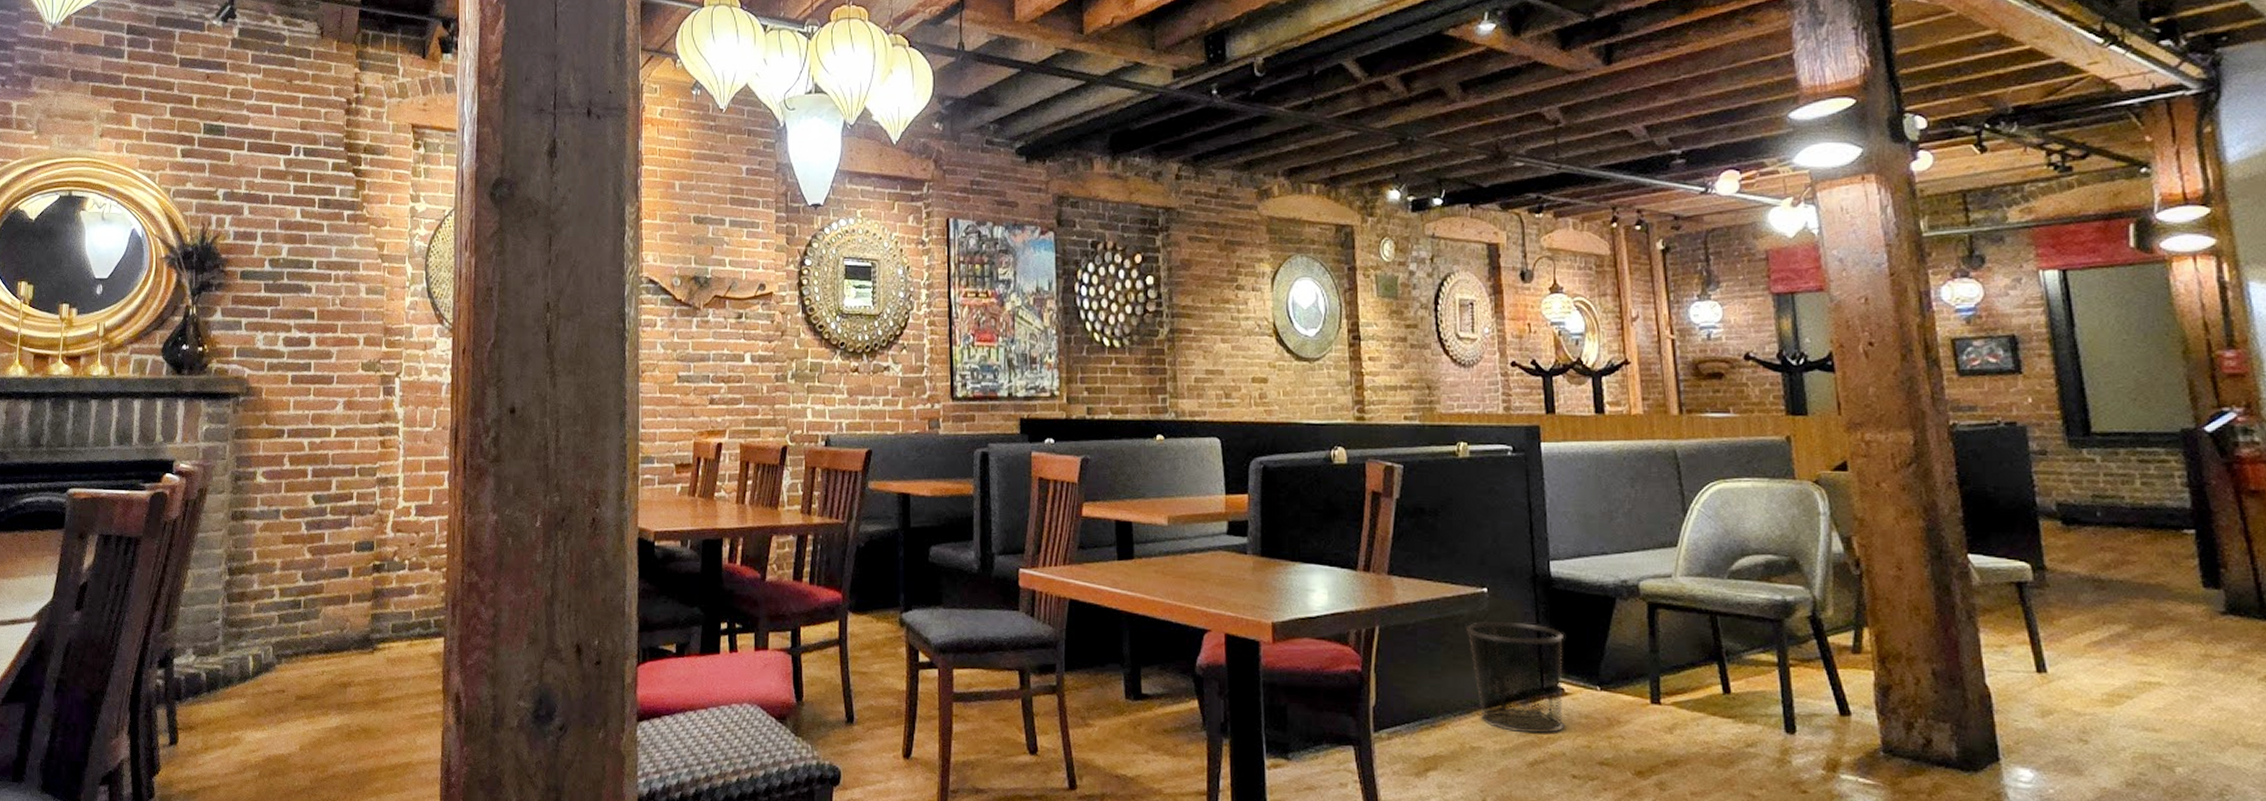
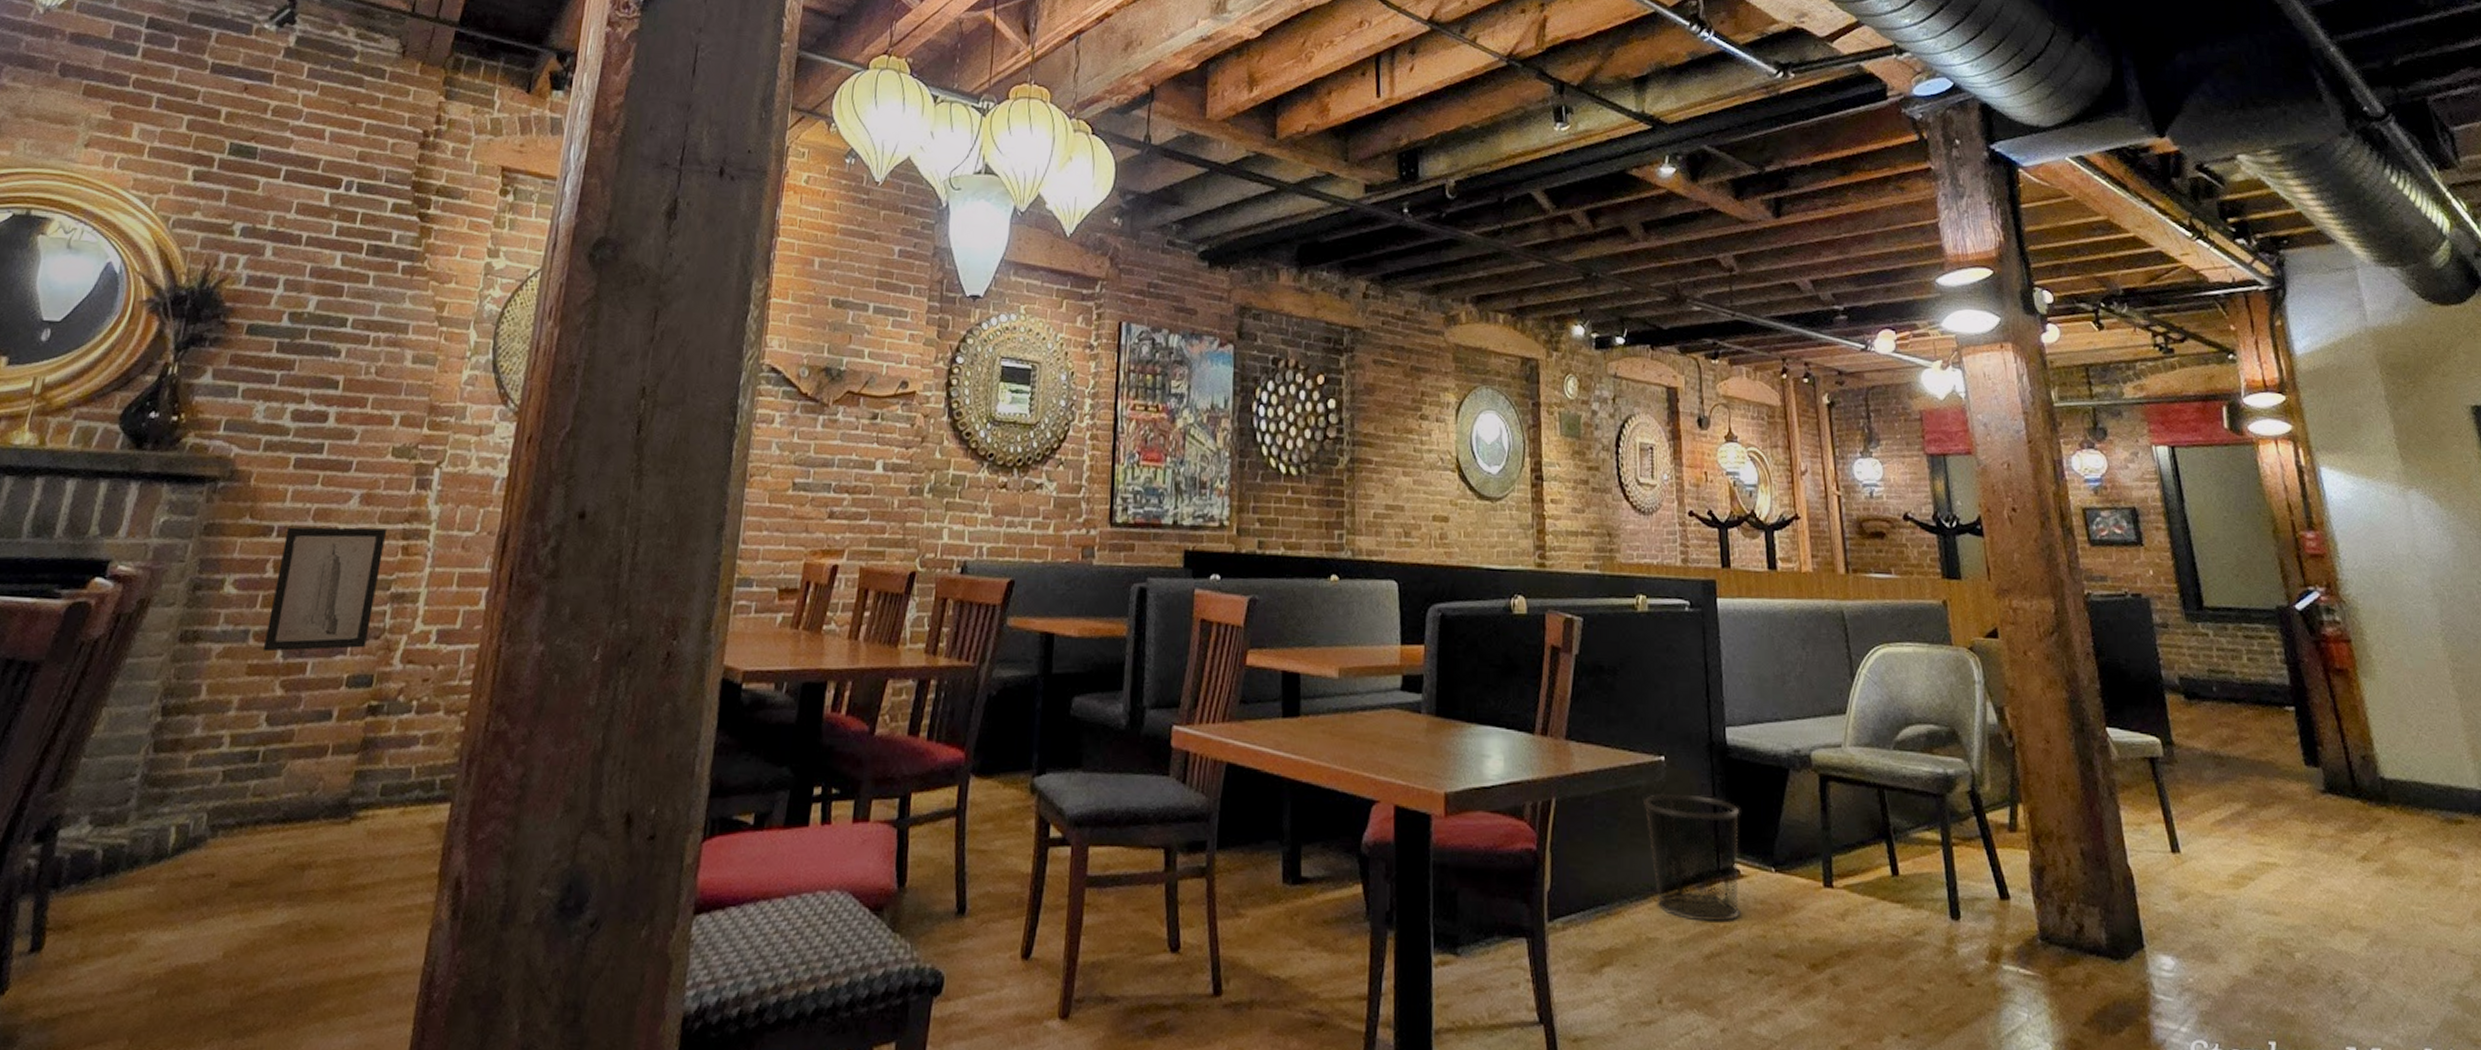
wall art: none [291,428,367,526] -> present [262,527,388,652]

